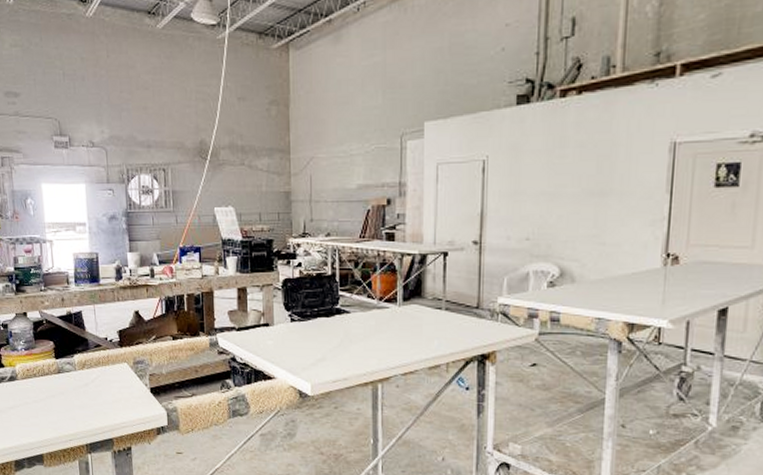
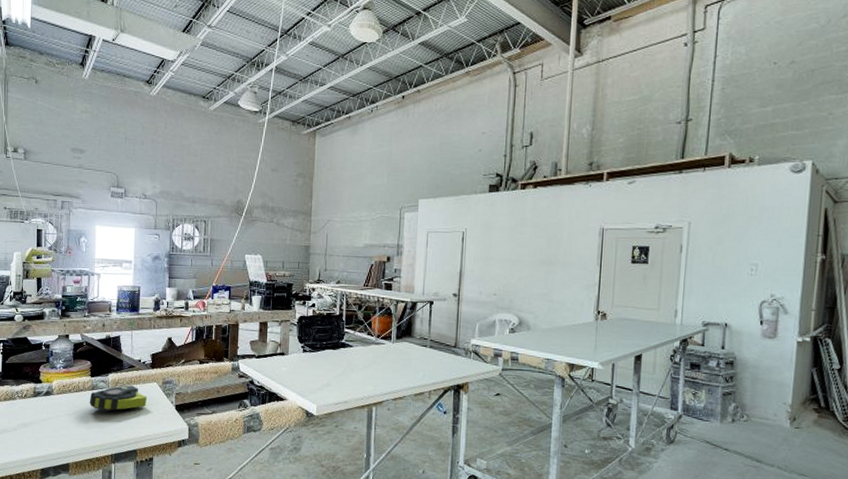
tape measure: none [56,367,119,397] -> present [89,385,147,412]

